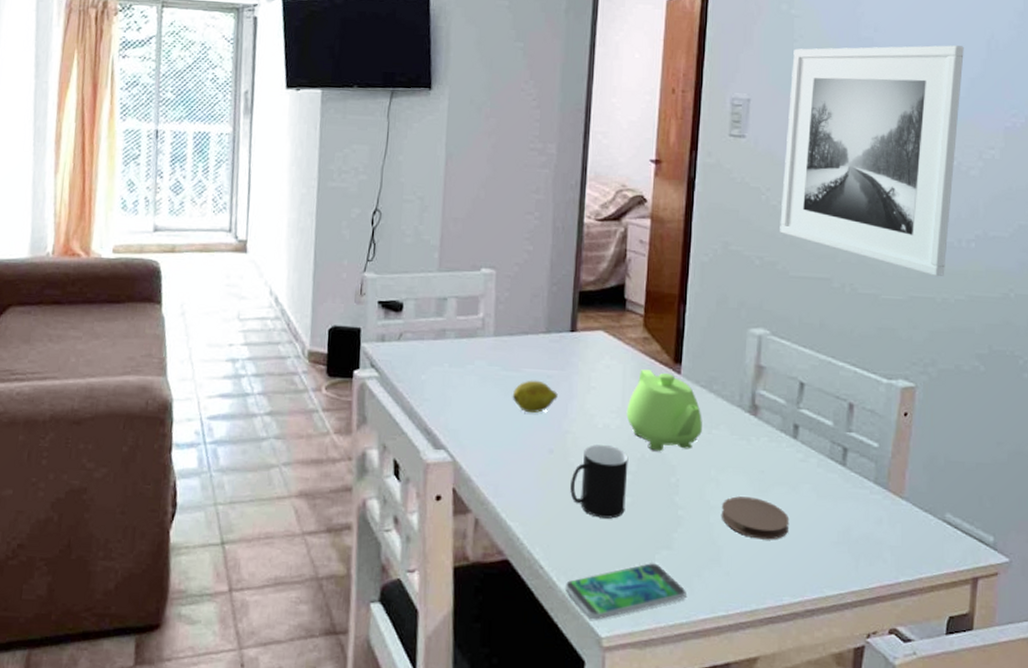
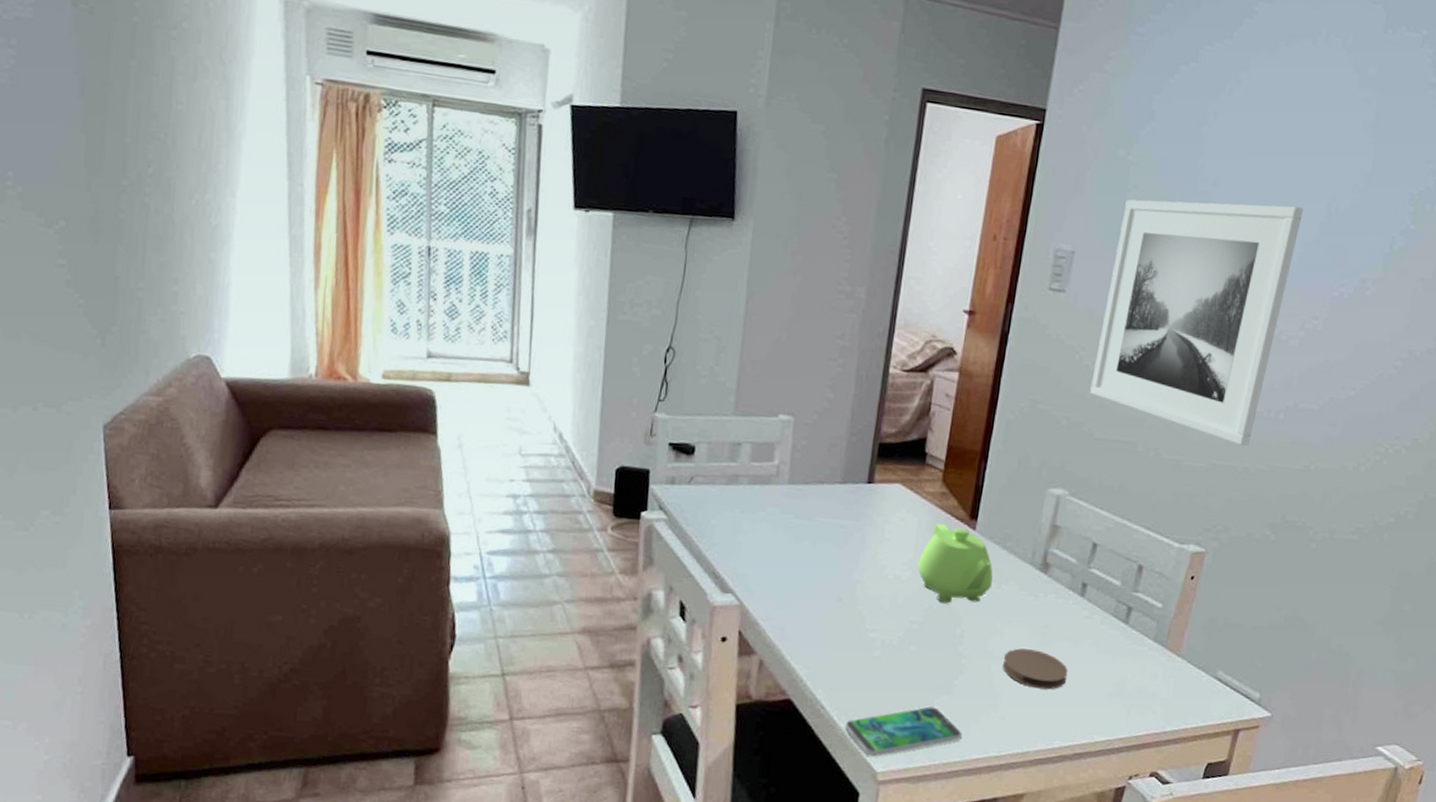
fruit: present [512,380,558,414] -> none [803,529,850,562]
cup: present [570,445,629,519] -> none [856,594,917,665]

